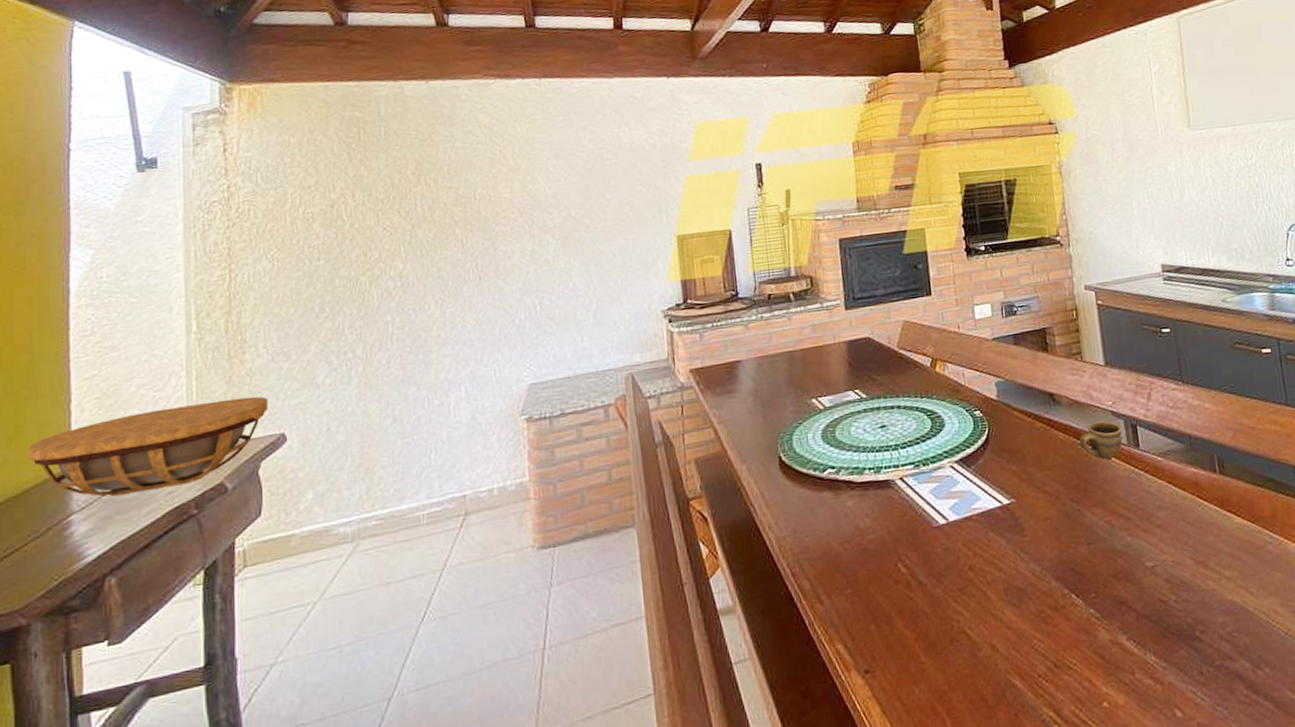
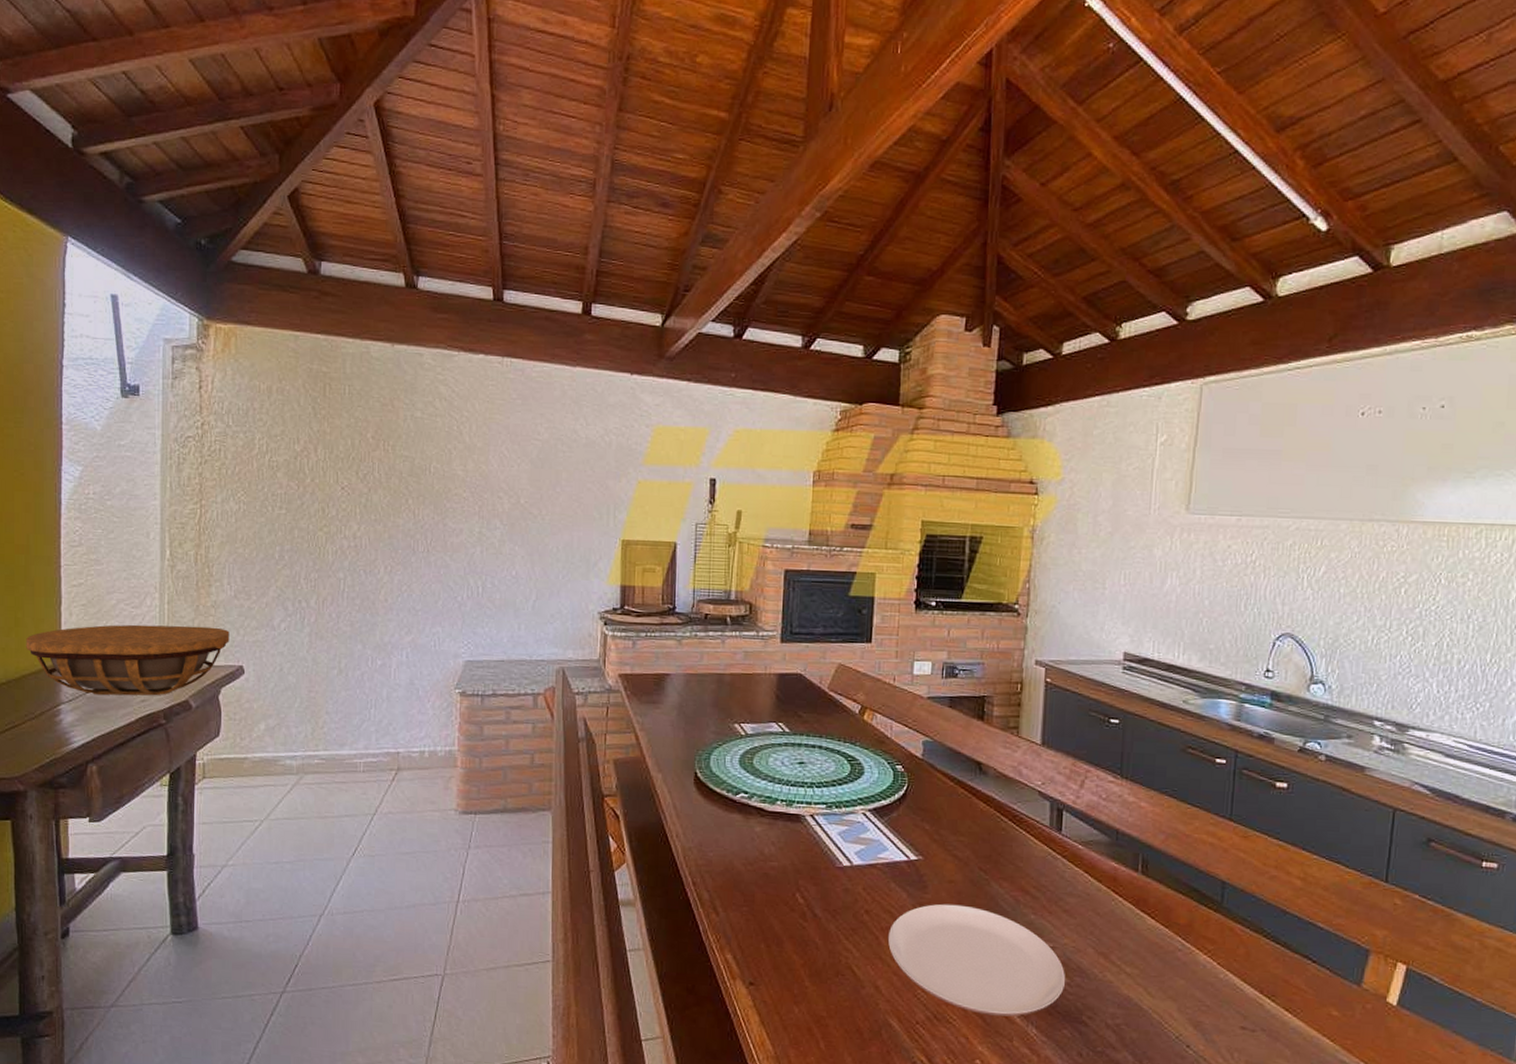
plate: none [995,540,1173,652] -> present [888,903,1066,1017]
cup: present [1079,421,1123,460] -> none [1000,798,1046,838]

